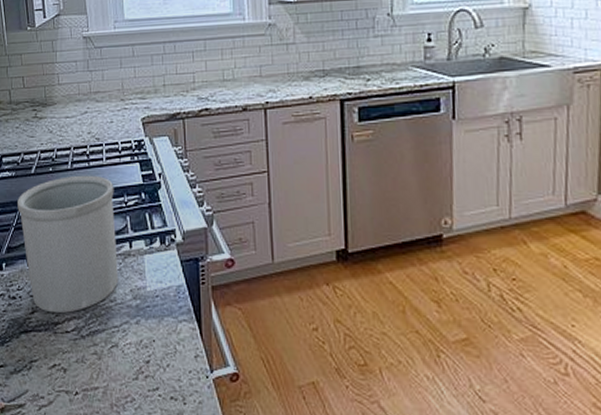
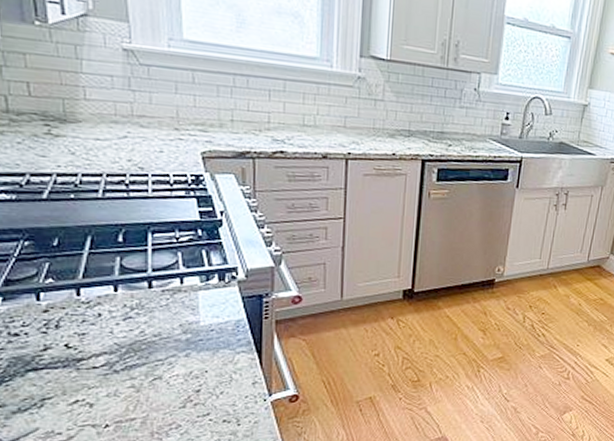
utensil holder: present [17,175,118,314] -> none [21,205,164,350]

